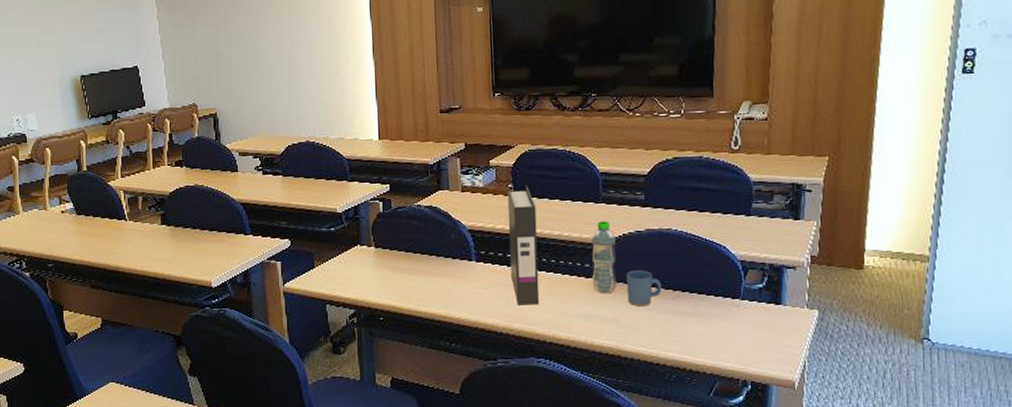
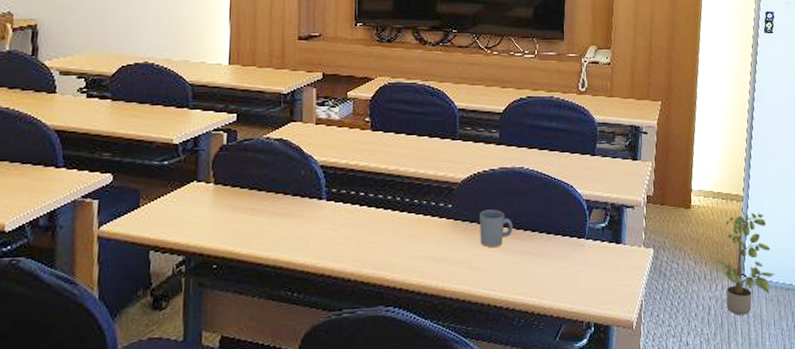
binder: present [507,185,540,305] -> none [362,119,393,248]
water bottle: present [591,221,617,294] -> none [446,158,470,235]
potted plant: none [893,272,968,380] -> present [716,211,776,315]

